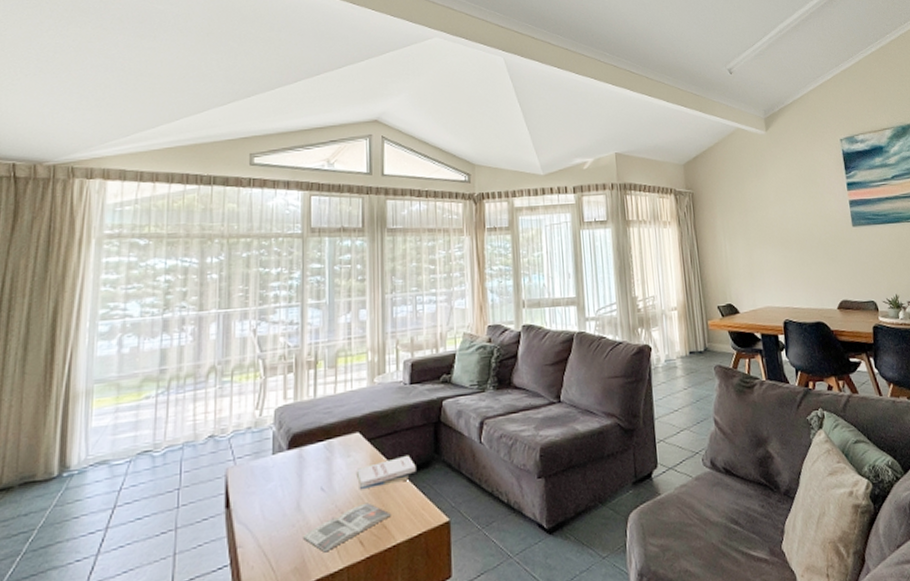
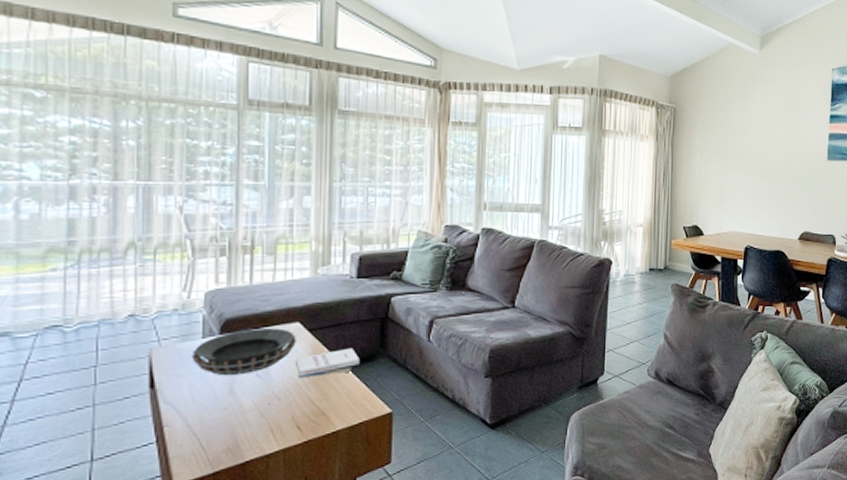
decorative bowl: none [263,439,357,492] -> present [191,328,296,376]
magazine: present [303,502,391,553] -> none [236,391,331,435]

